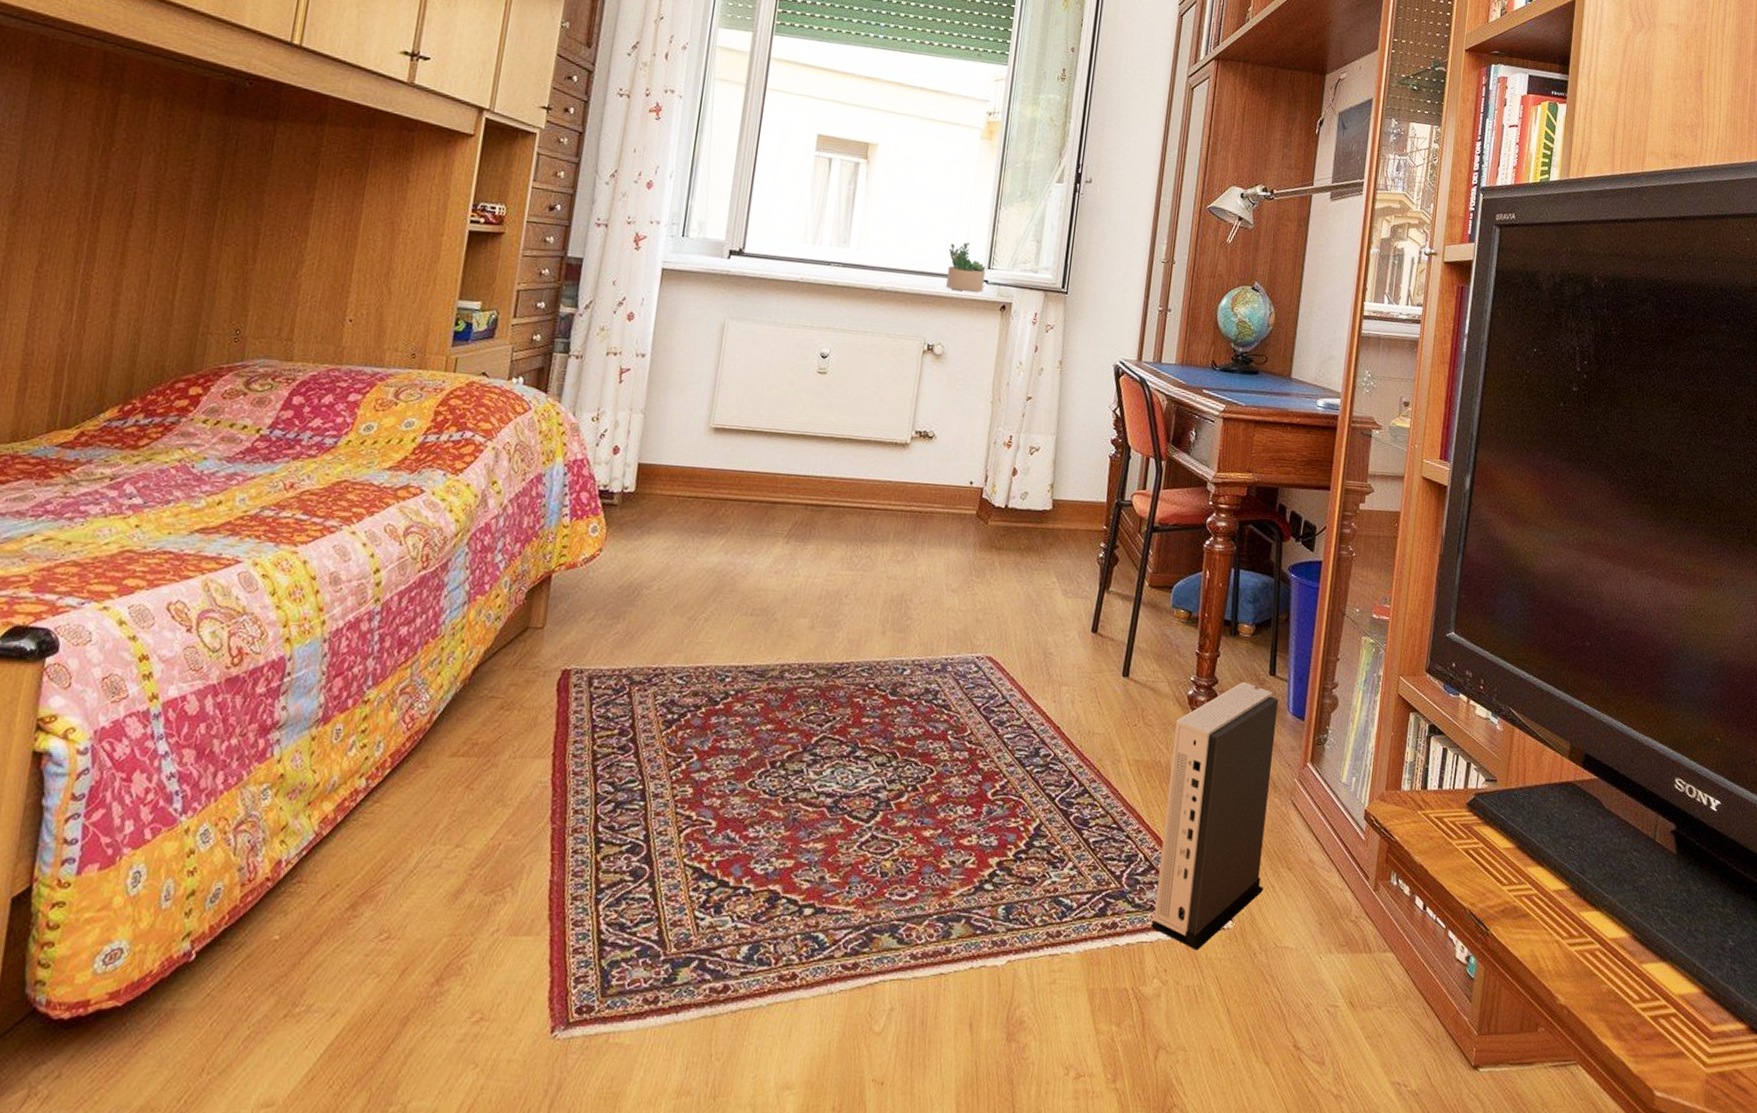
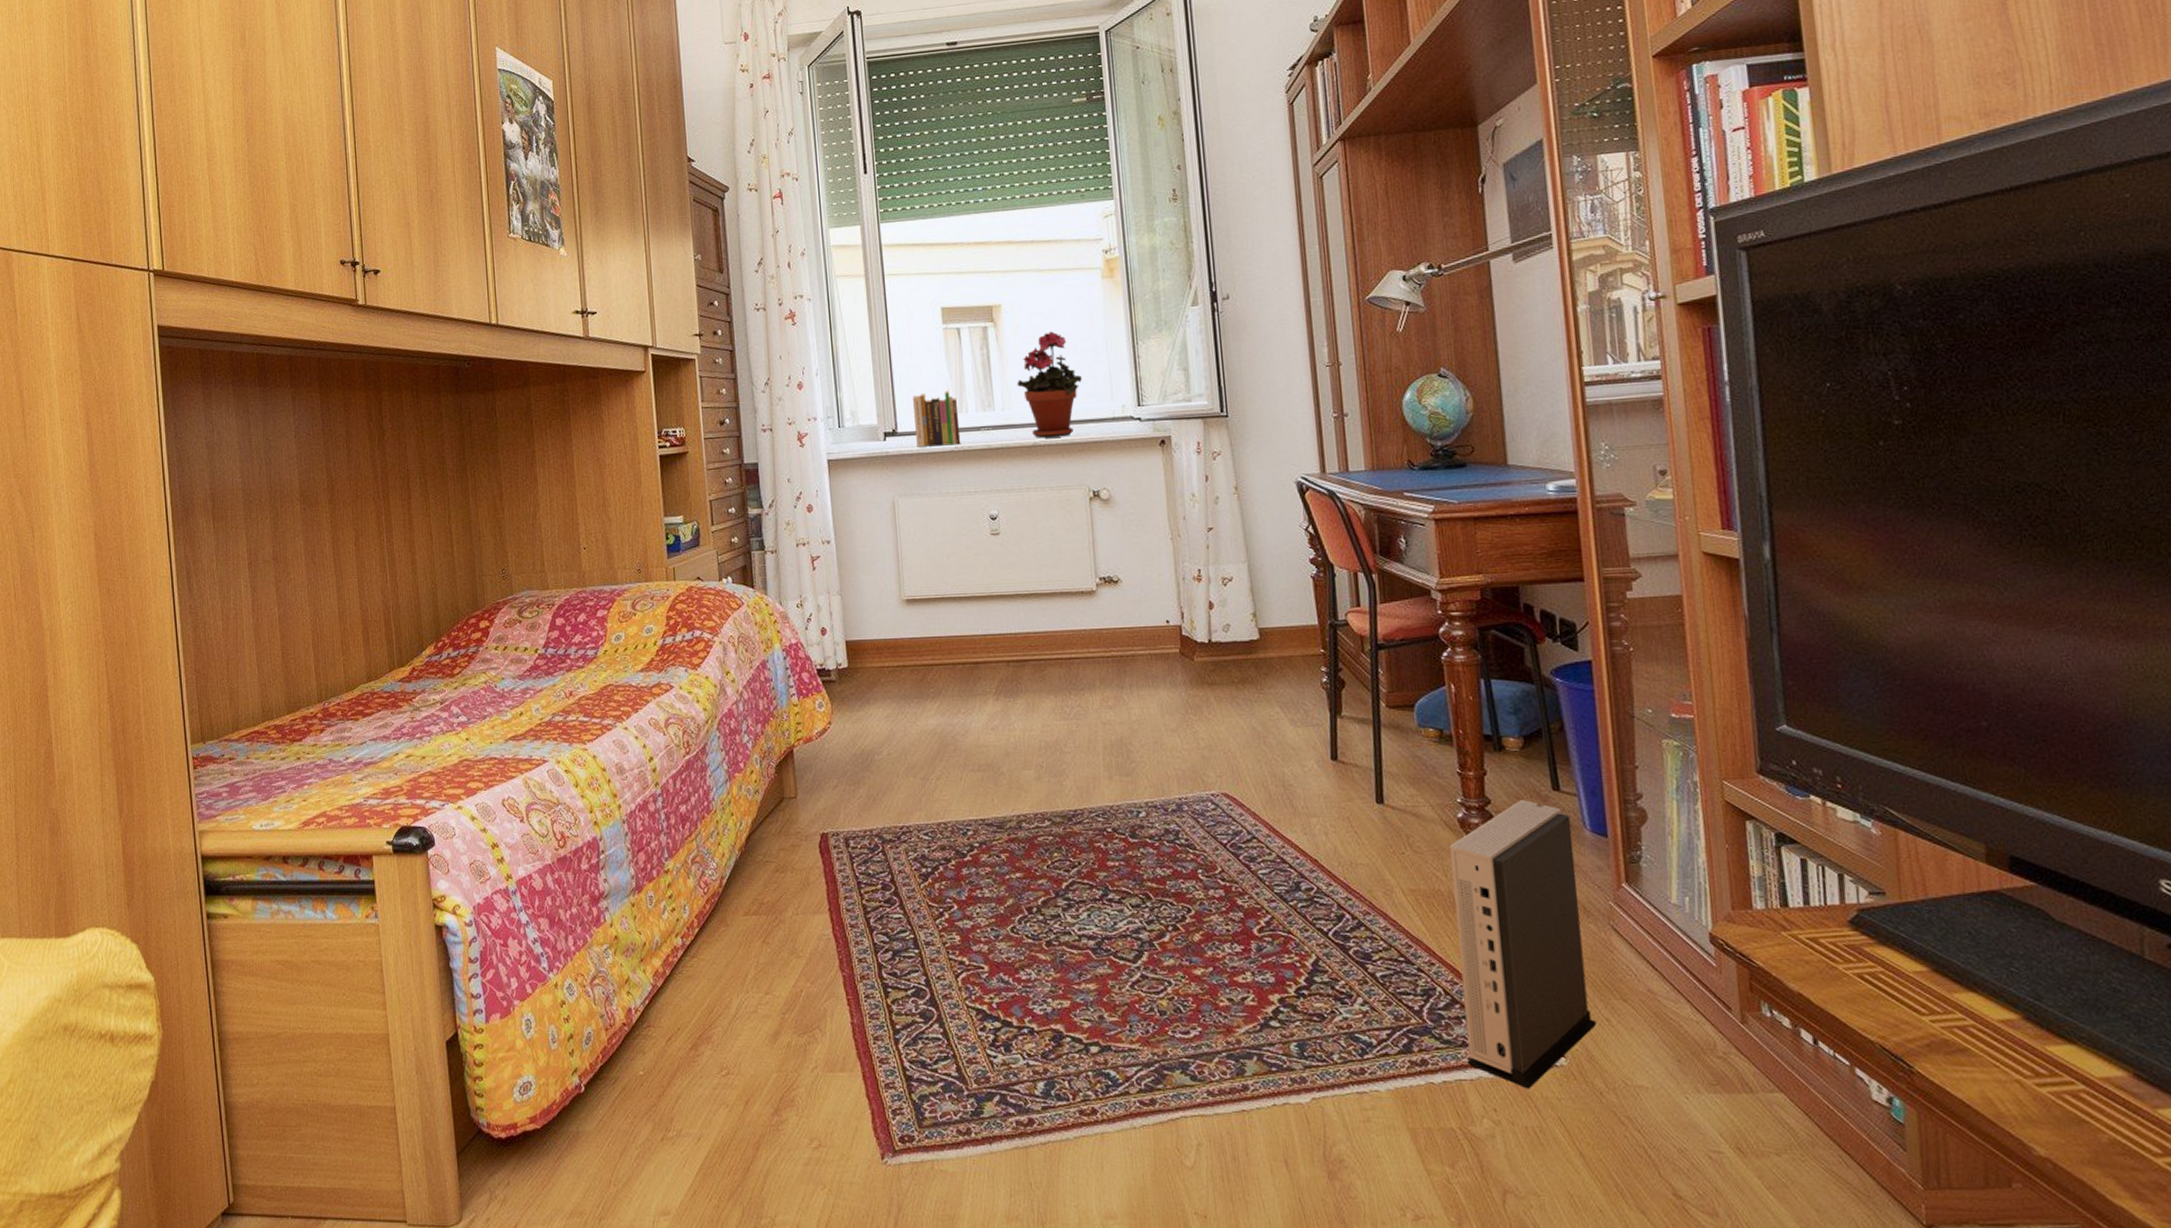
books: none [761,217,813,276] -> present [913,390,961,447]
potted plant: none [876,180,941,287] -> present [1017,331,1082,438]
succulent plant: present [946,242,987,292] -> none [1094,383,1138,433]

